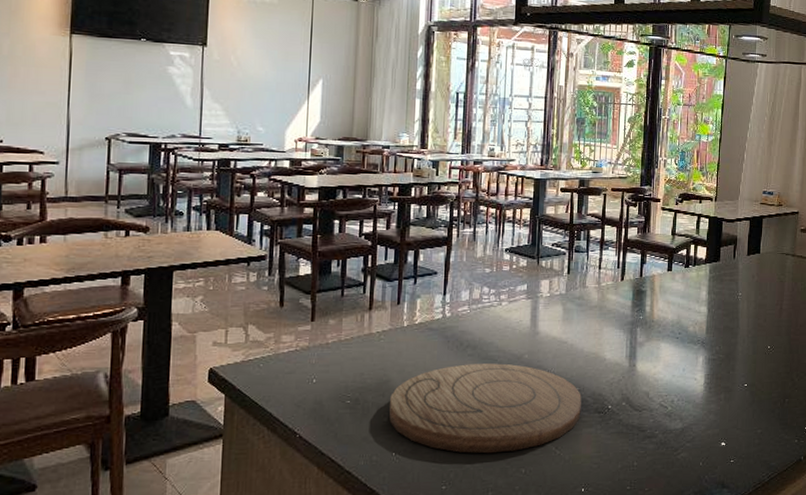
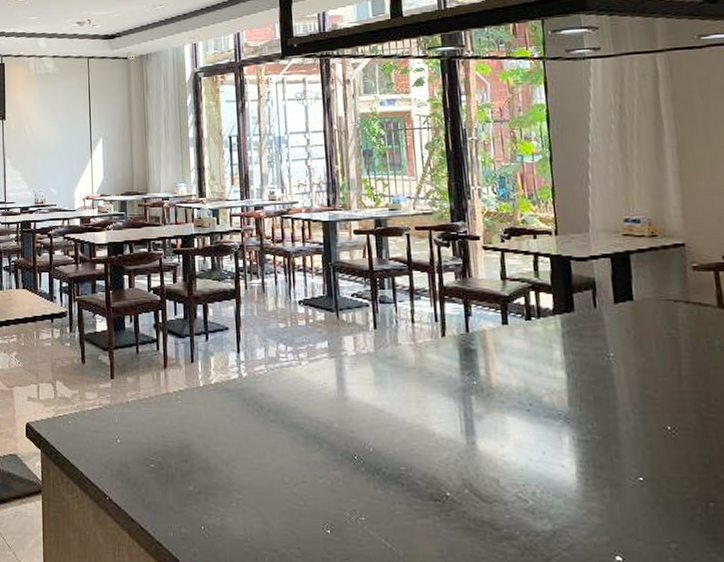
cutting board: present [389,363,582,454] -> none [193,431,412,539]

